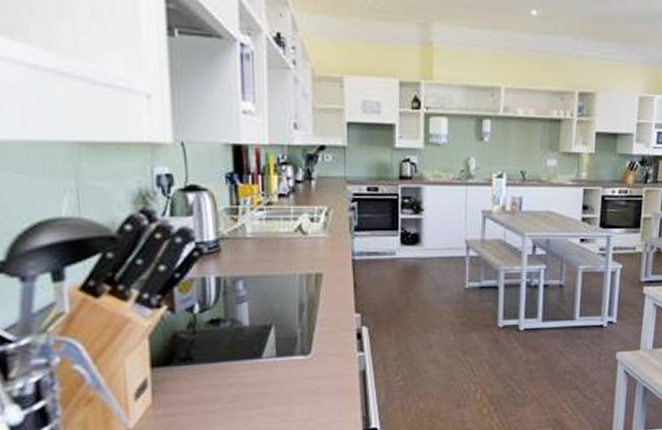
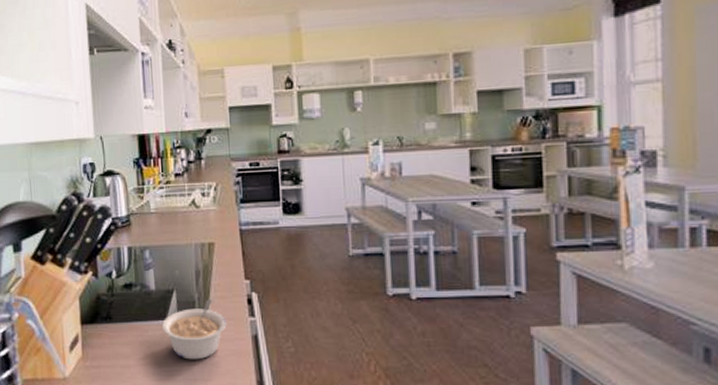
legume: none [257,334,333,400] -> present [162,299,227,360]

